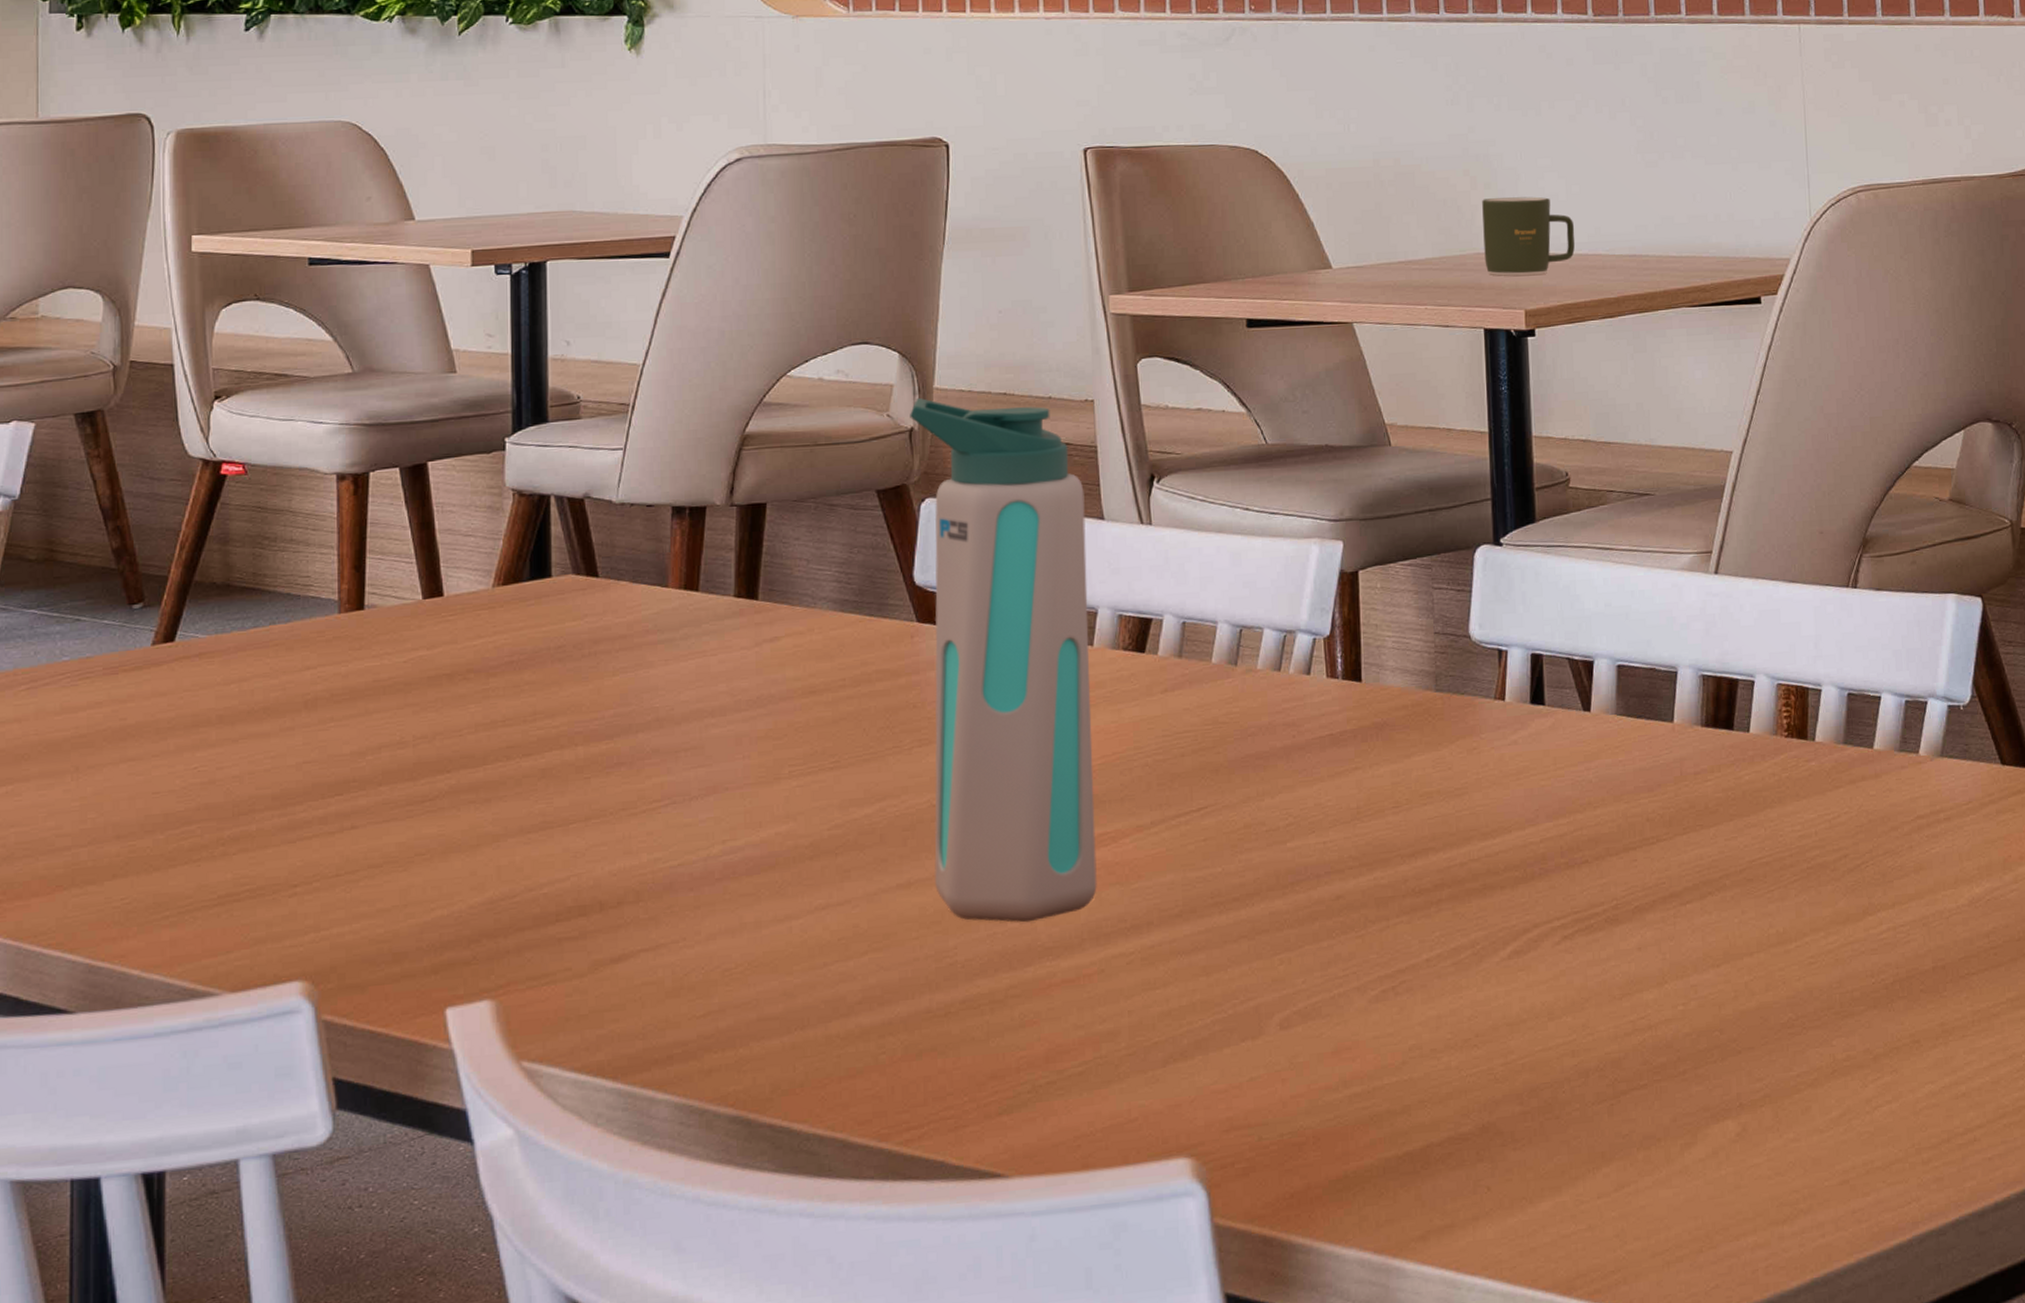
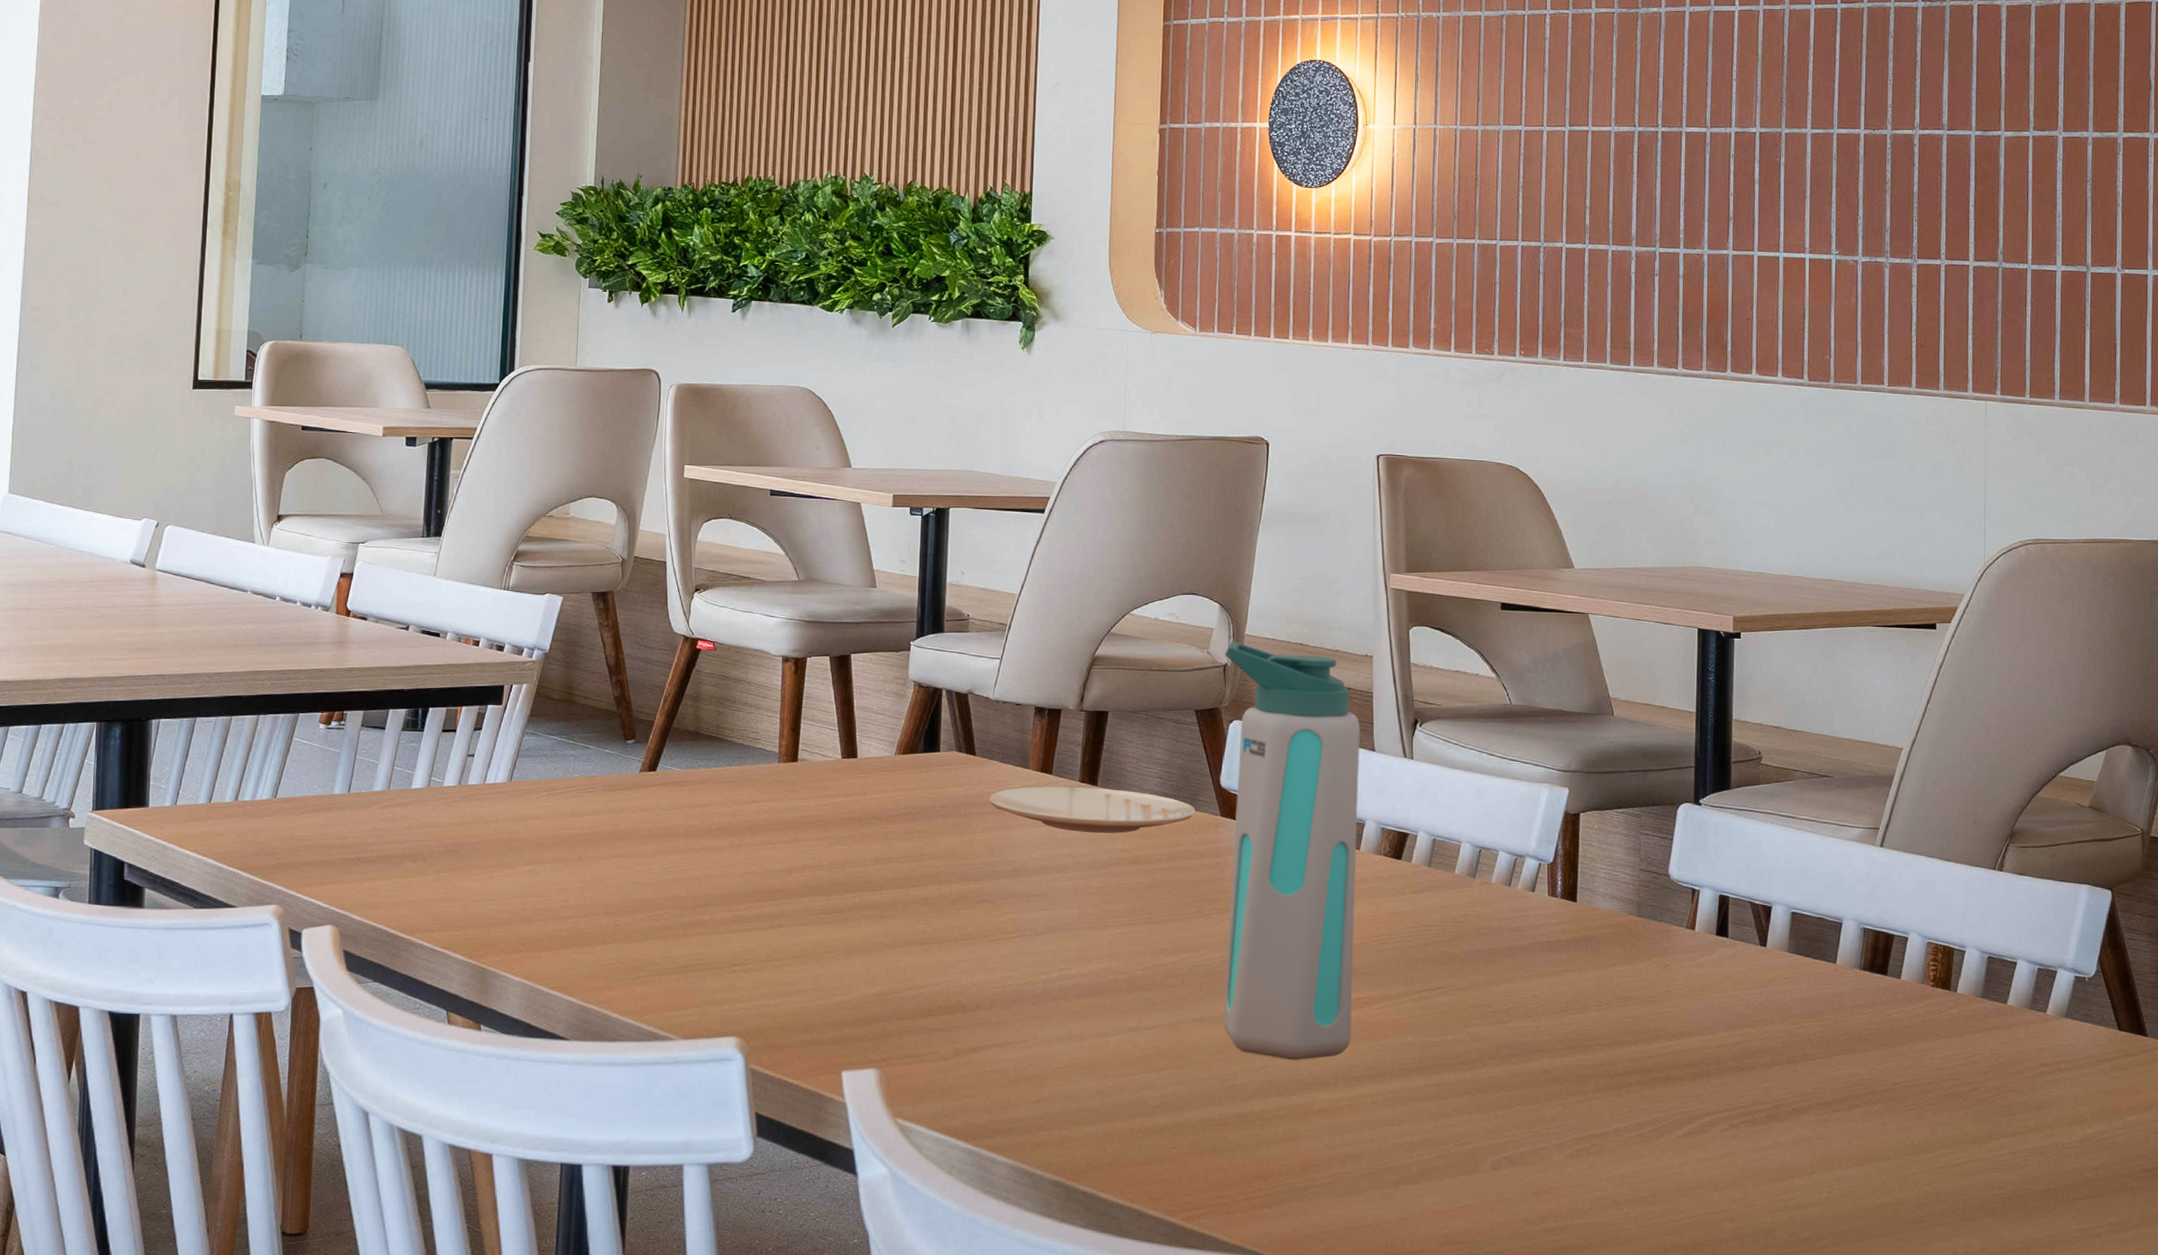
plate: none [618,601,885,662] -> present [988,786,1196,833]
mug: present [1482,196,1575,277] -> none [1702,523,1780,589]

